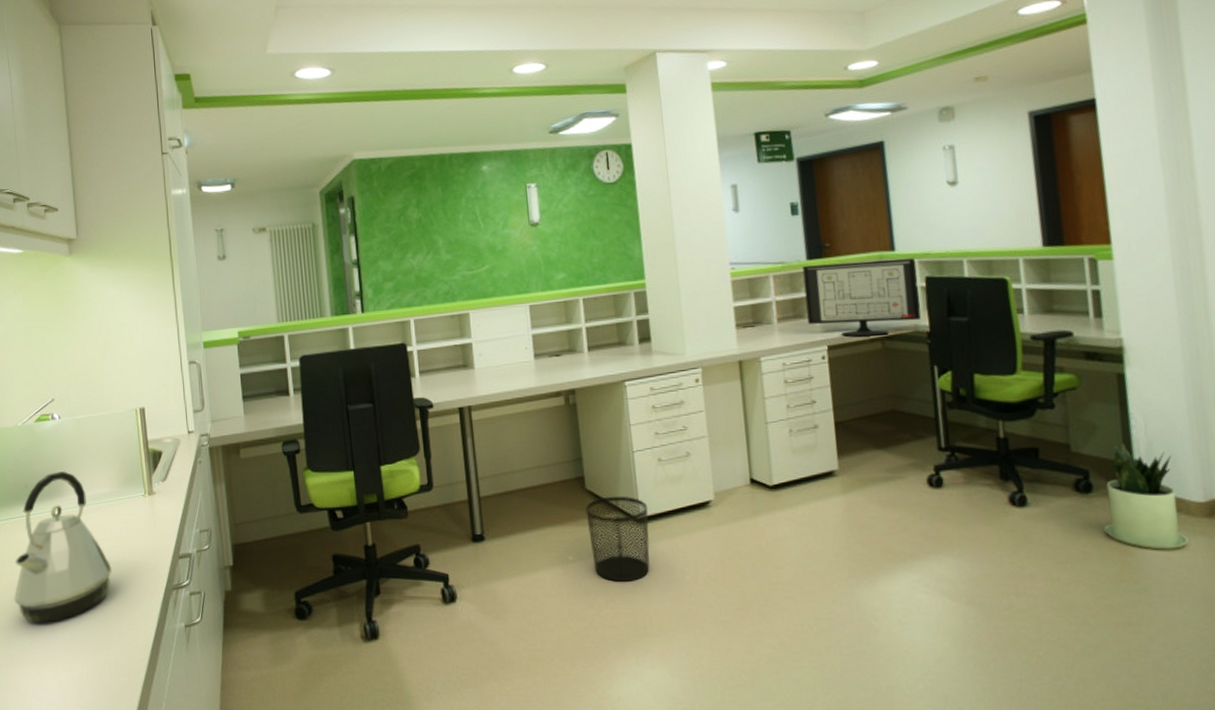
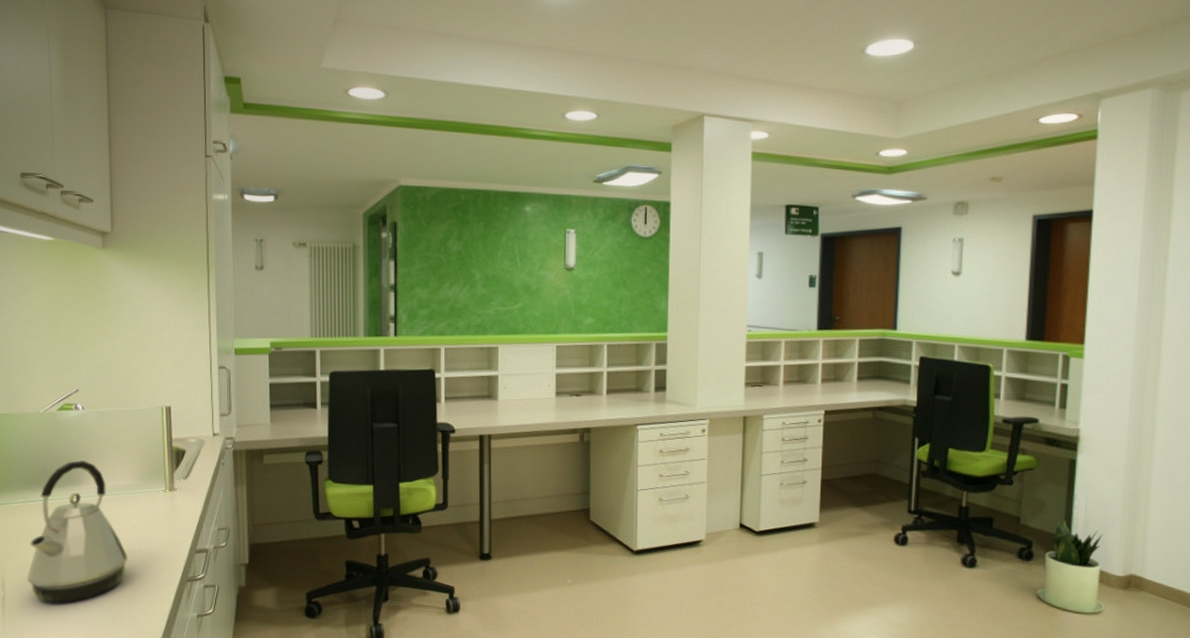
waste bin: present [585,496,650,582] -> none [587,528,645,606]
computer monitor: present [802,257,921,337] -> none [810,336,914,406]

